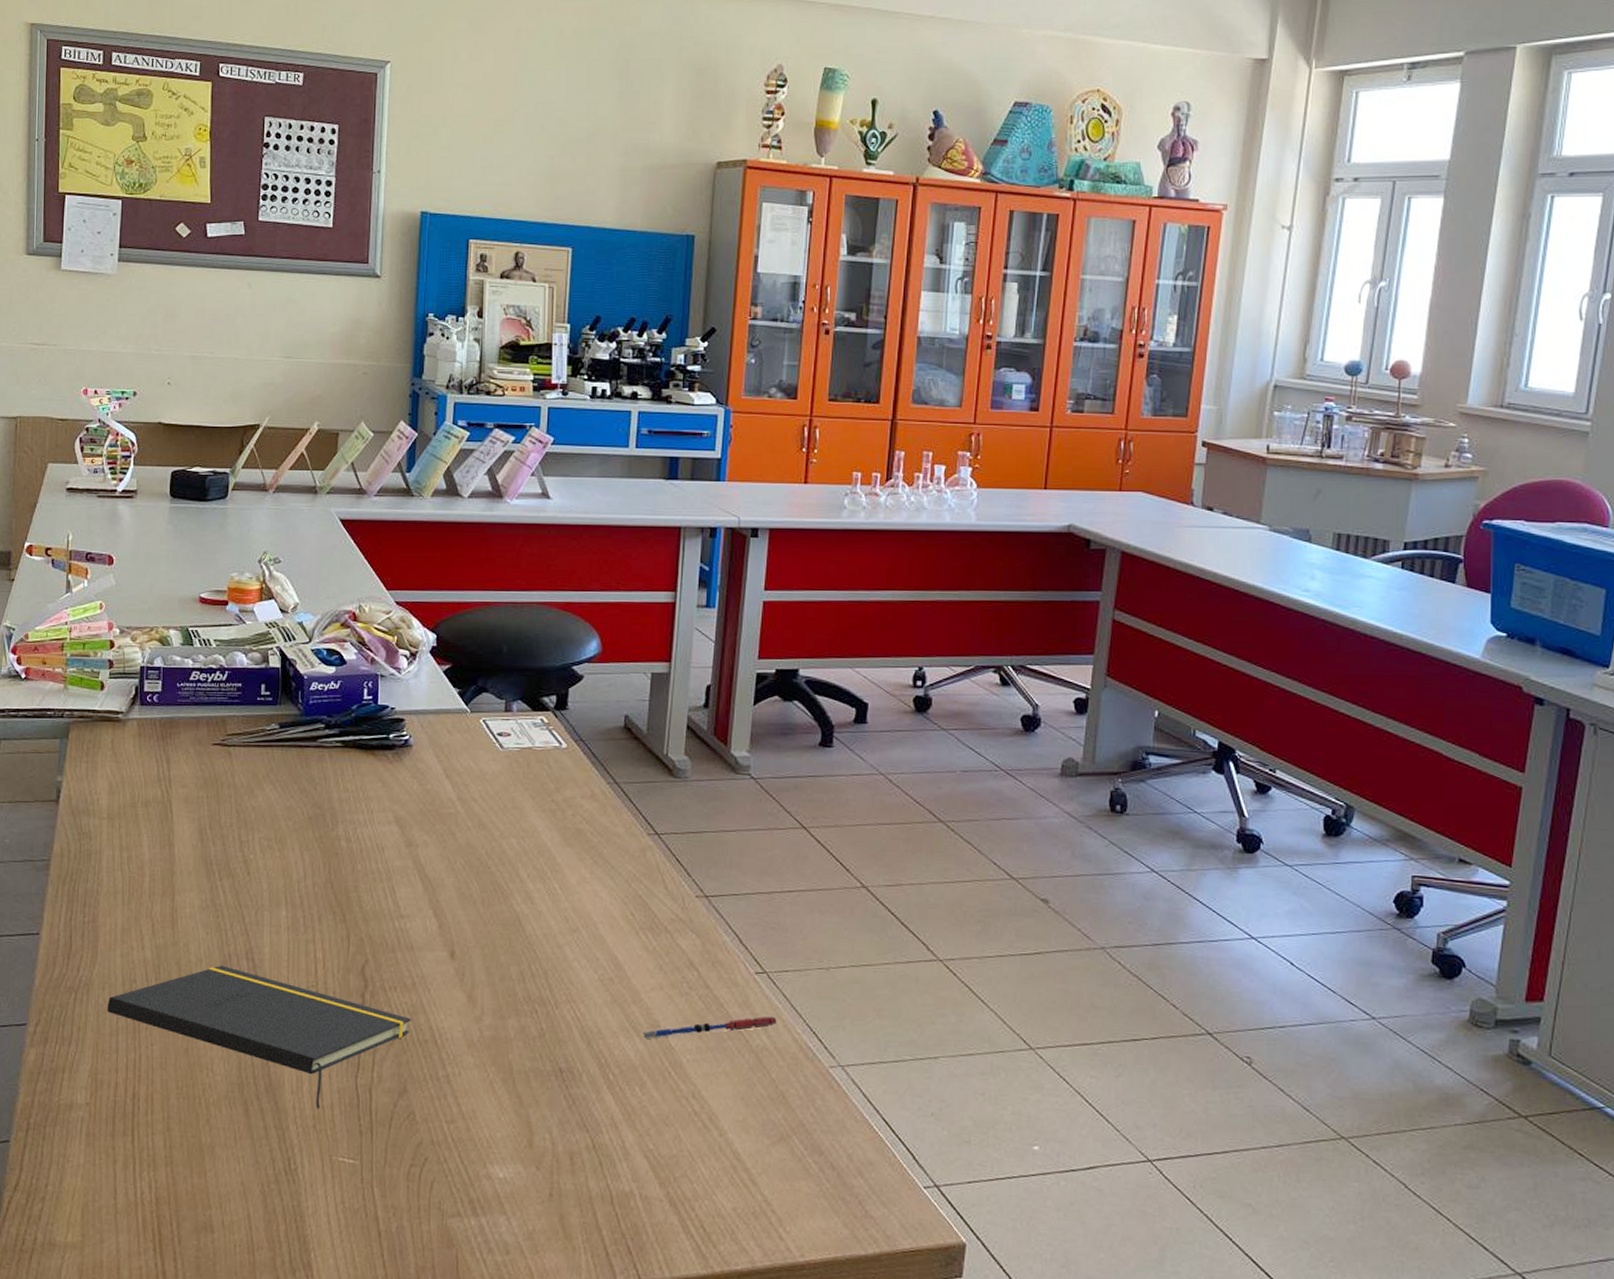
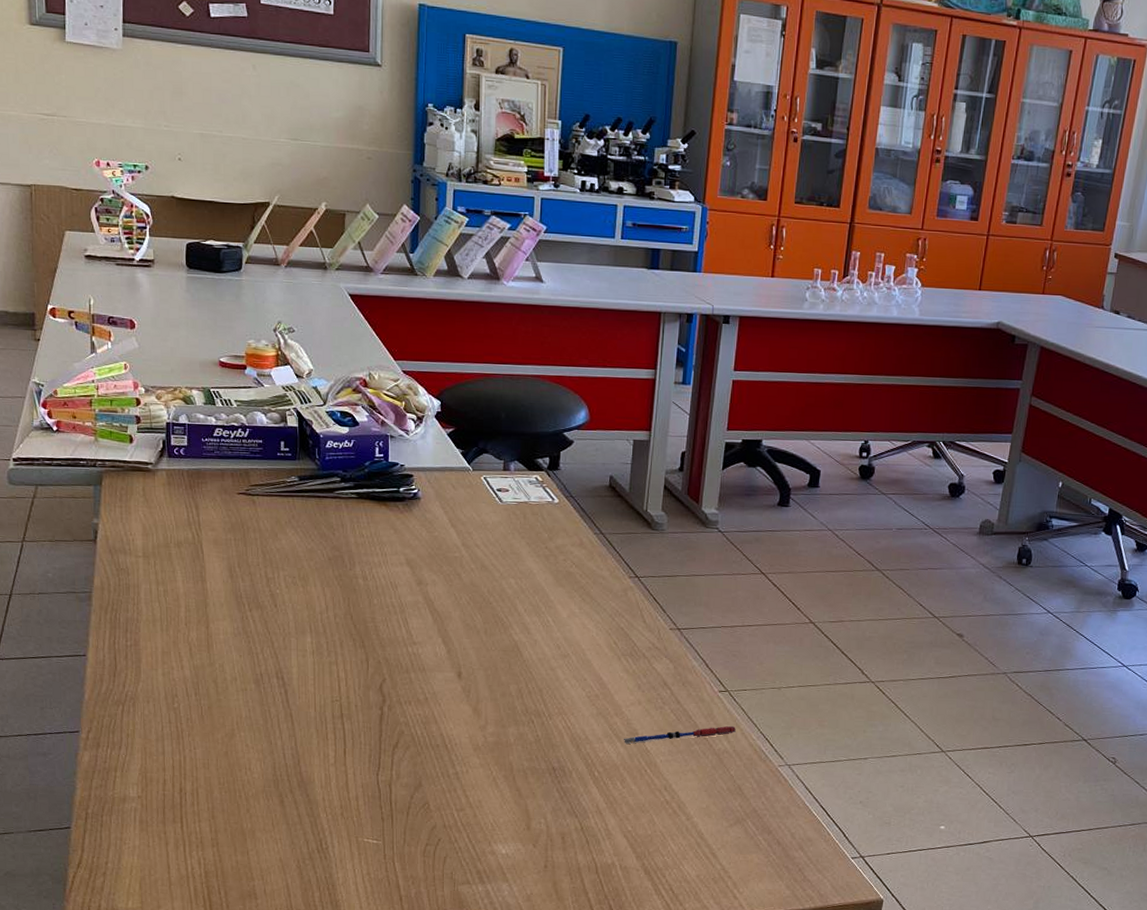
notepad: present [107,965,411,1109] -> none [152,682,424,800]

